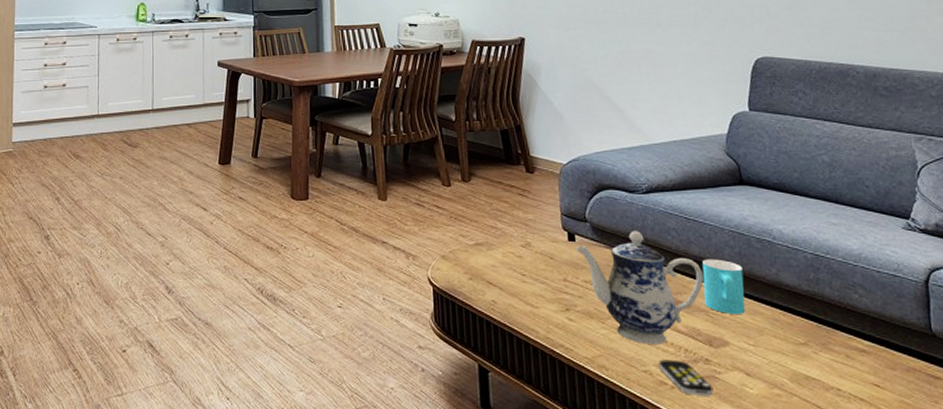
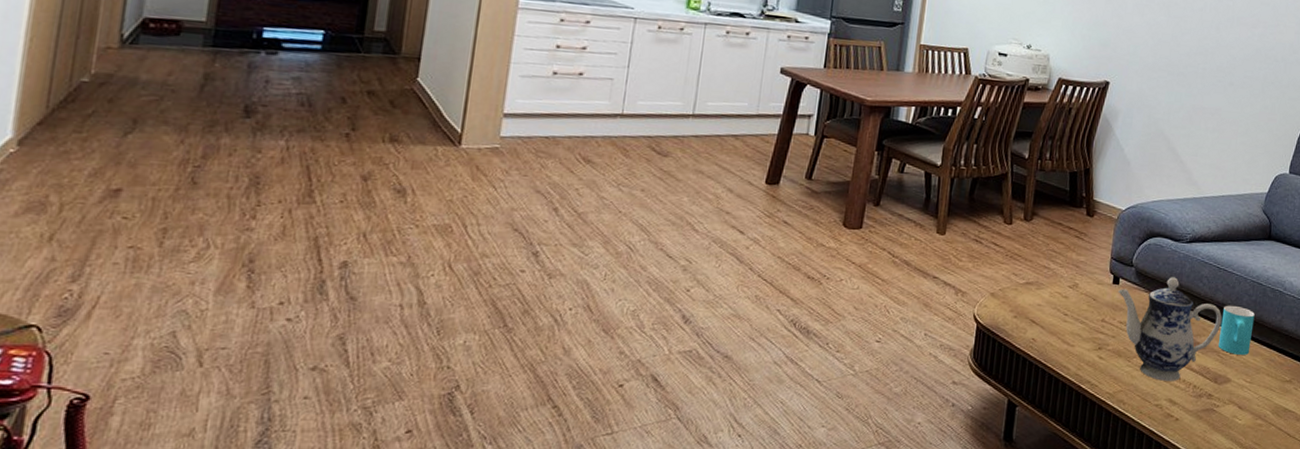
remote control: present [658,359,714,396] -> none [1169,394,1210,427]

